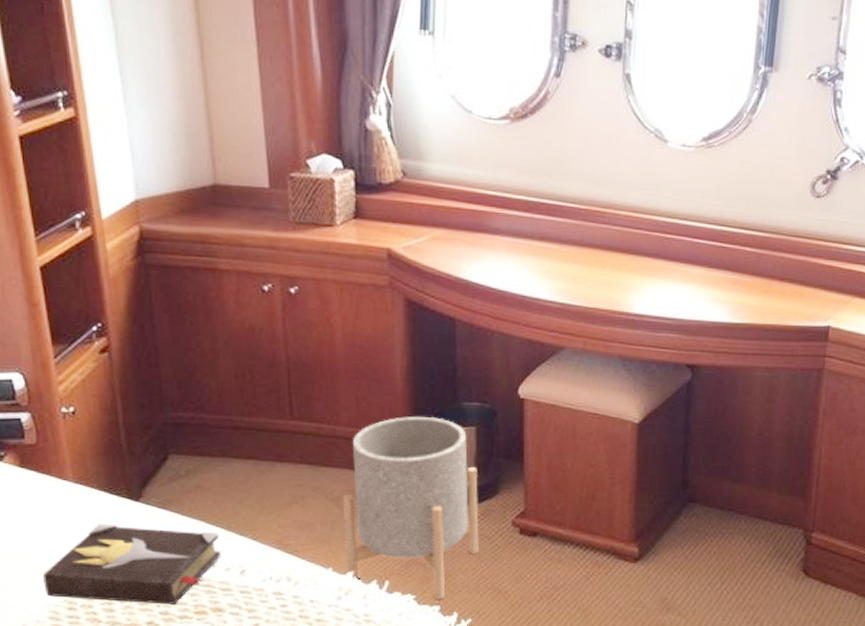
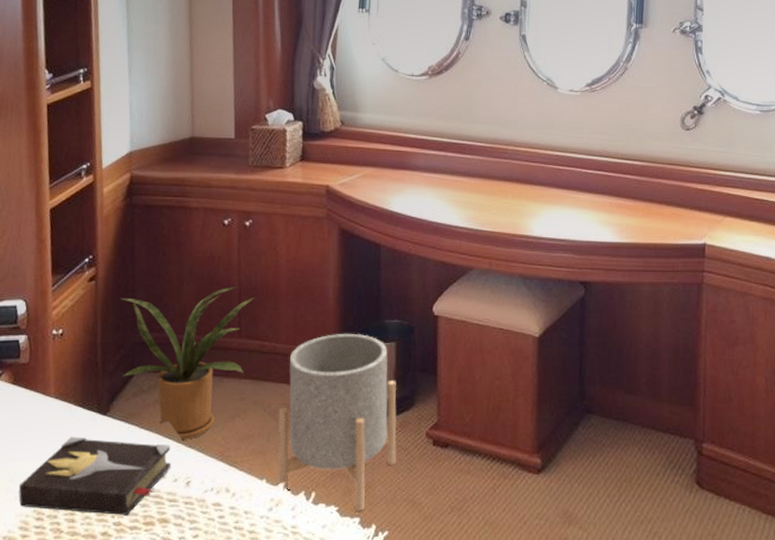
house plant: none [142,362,307,527] -> present [120,287,255,440]

